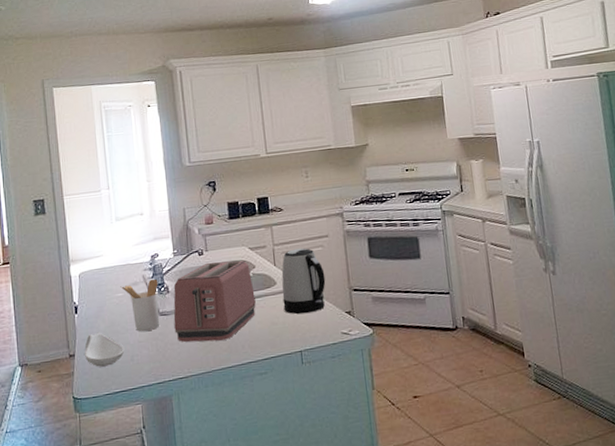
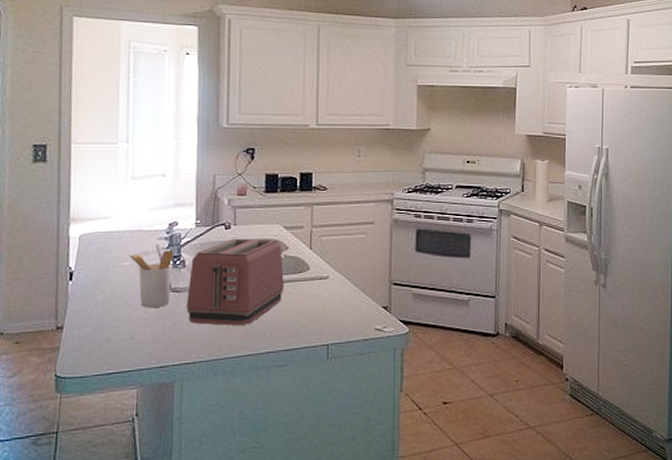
spoon rest: present [84,332,125,367] -> none [75,304,125,344]
kettle: present [281,248,326,315] -> none [314,233,365,305]

